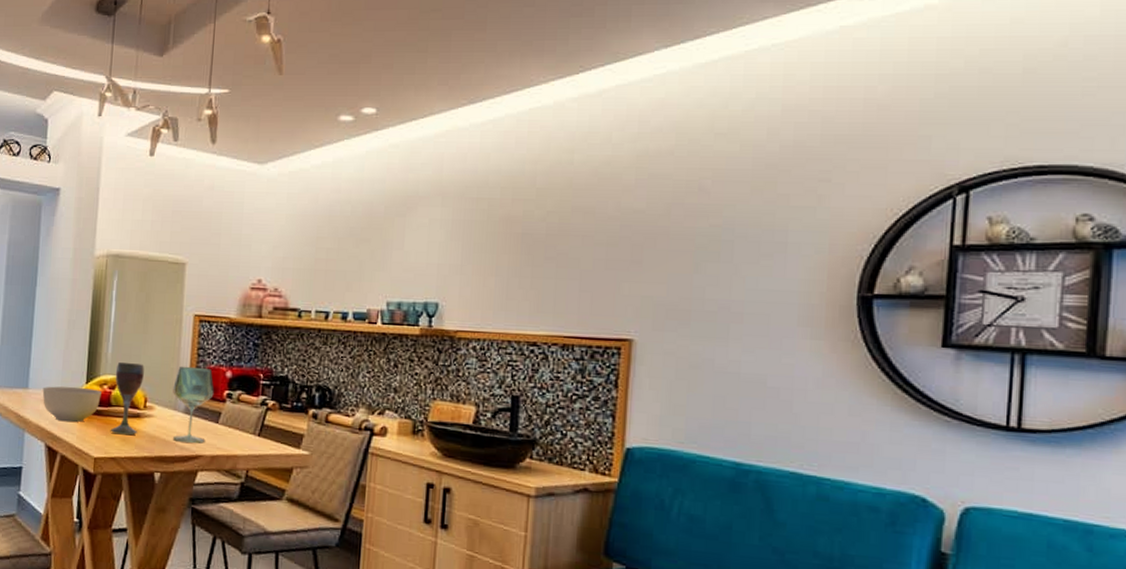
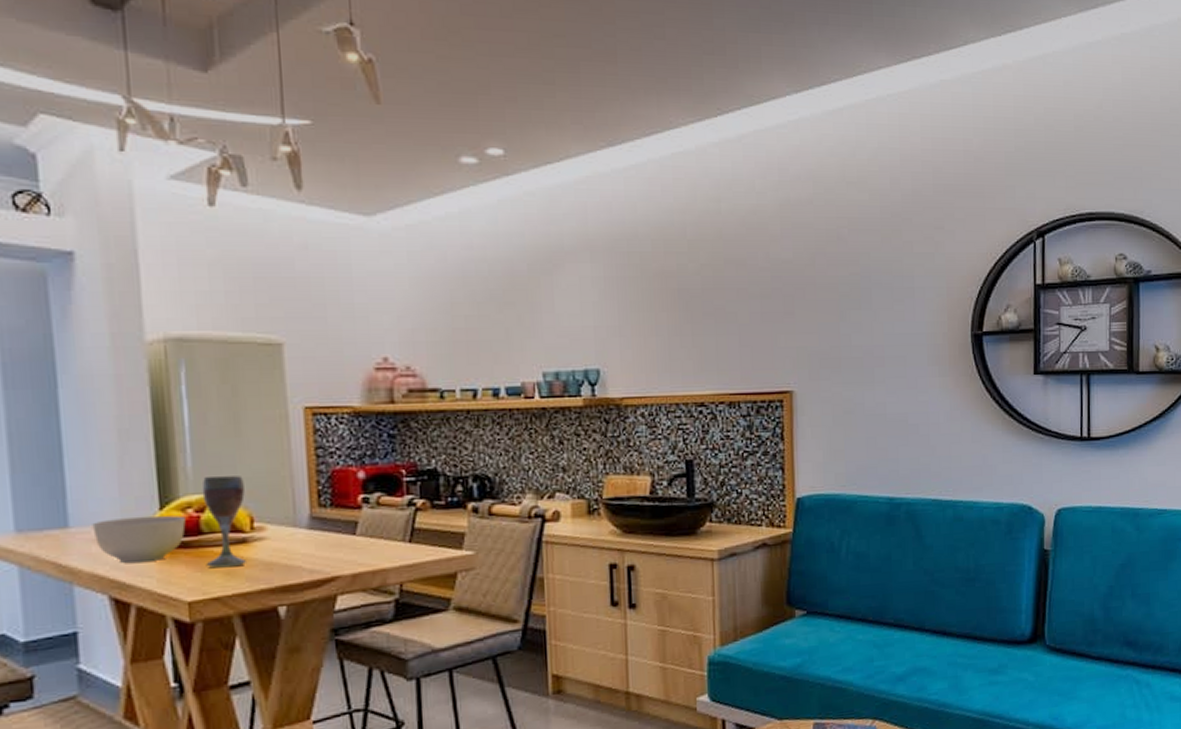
wine glass: present [172,366,214,444] -> none [288,470,345,565]

